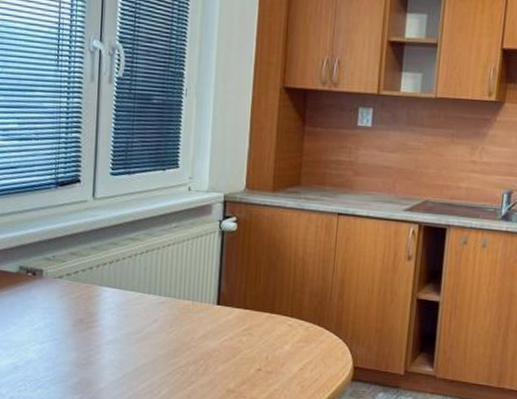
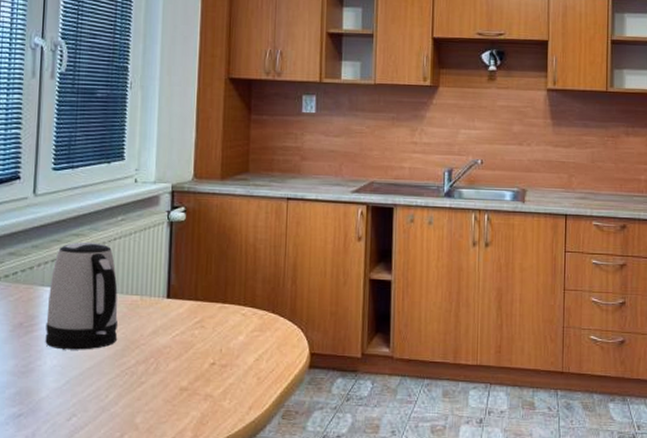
kettle: none [104,246,171,348] -> present [45,241,118,350]

